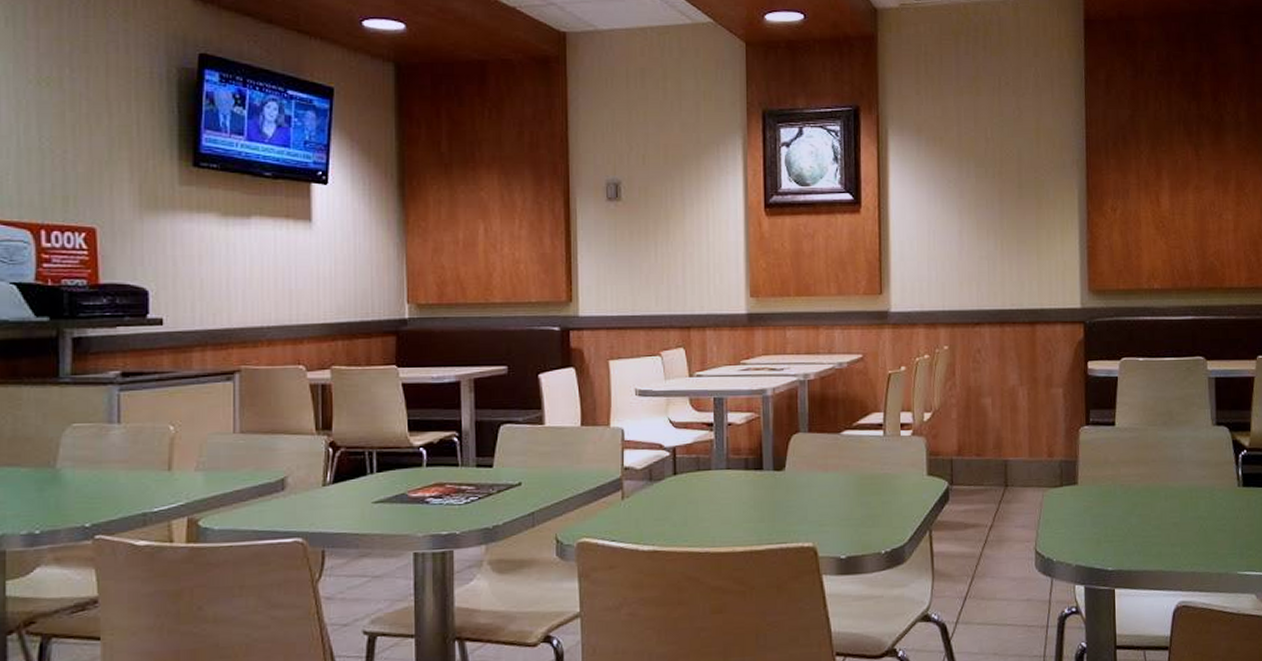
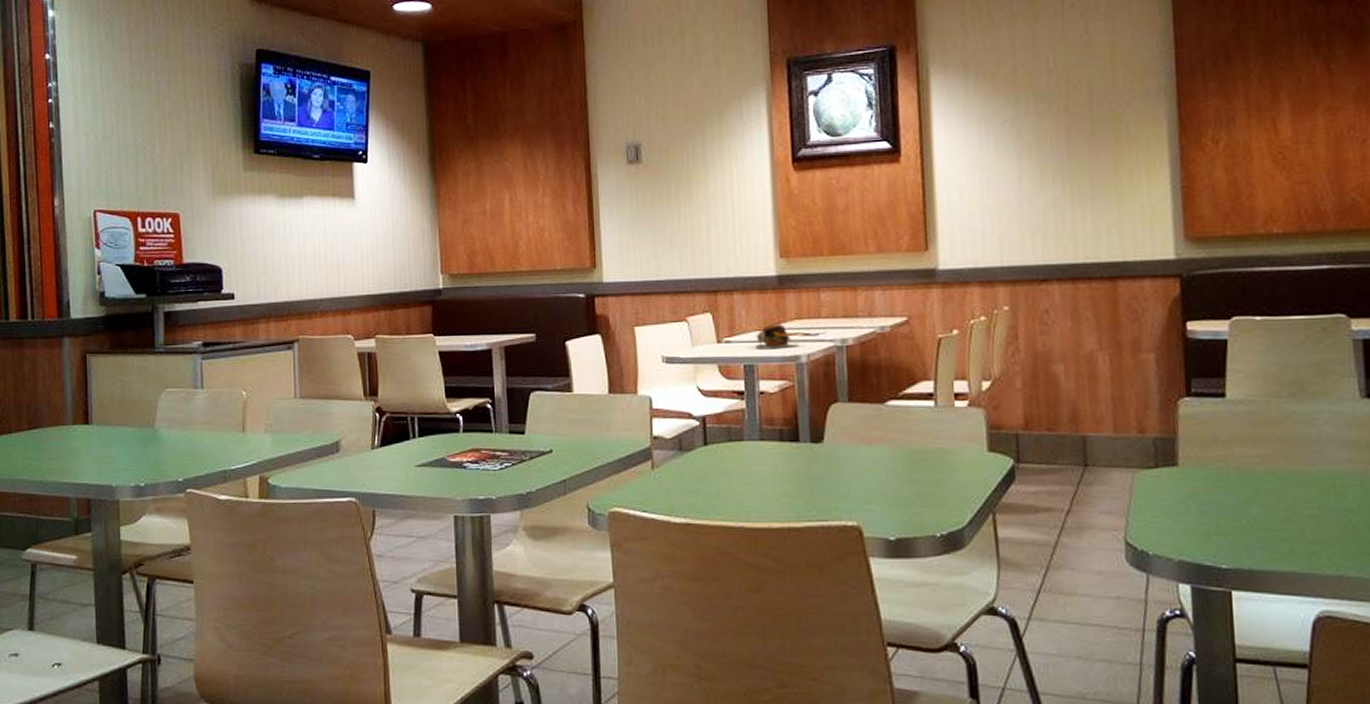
burger: none [724,358,765,383] -> present [754,323,798,350]

